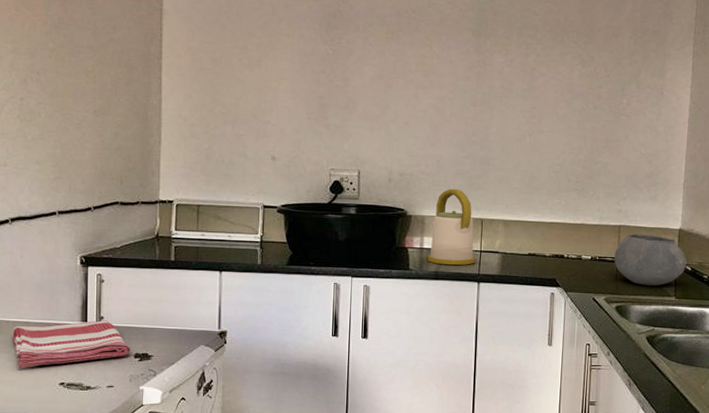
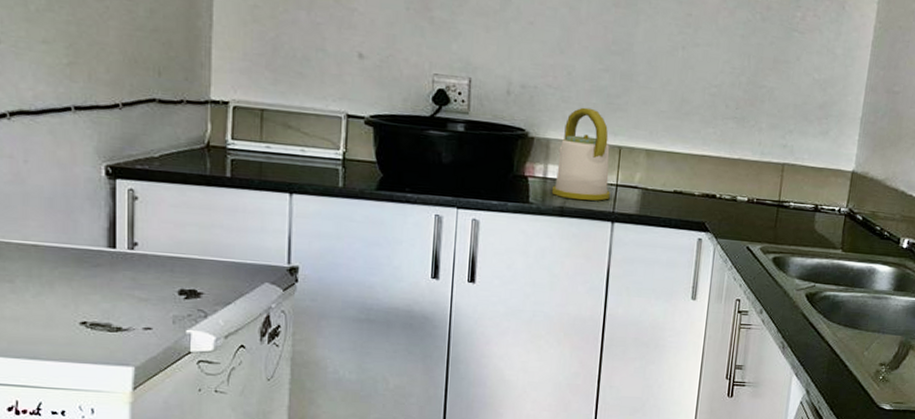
dish towel: present [12,320,131,369] -> none [15,247,174,303]
bowl: present [614,233,687,286] -> none [774,173,858,237]

